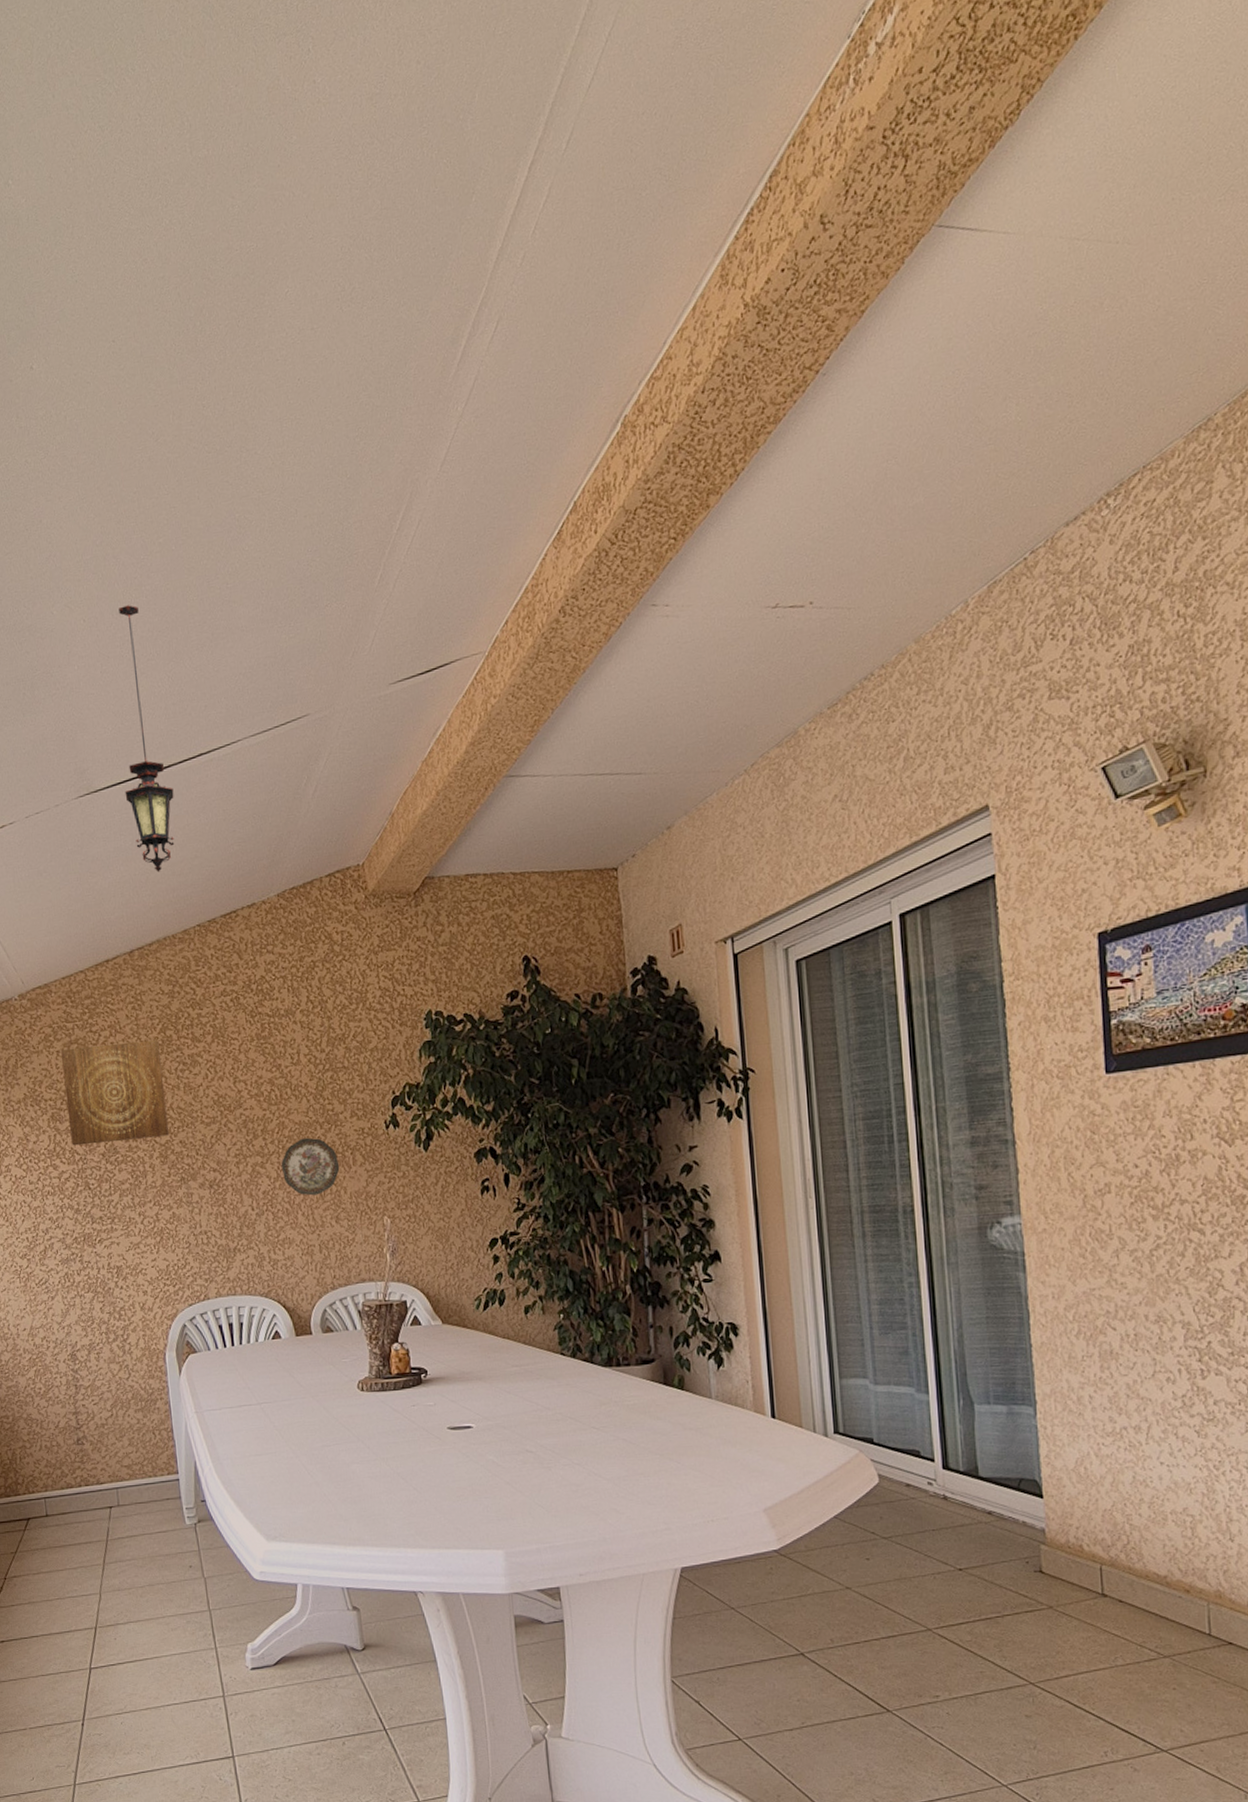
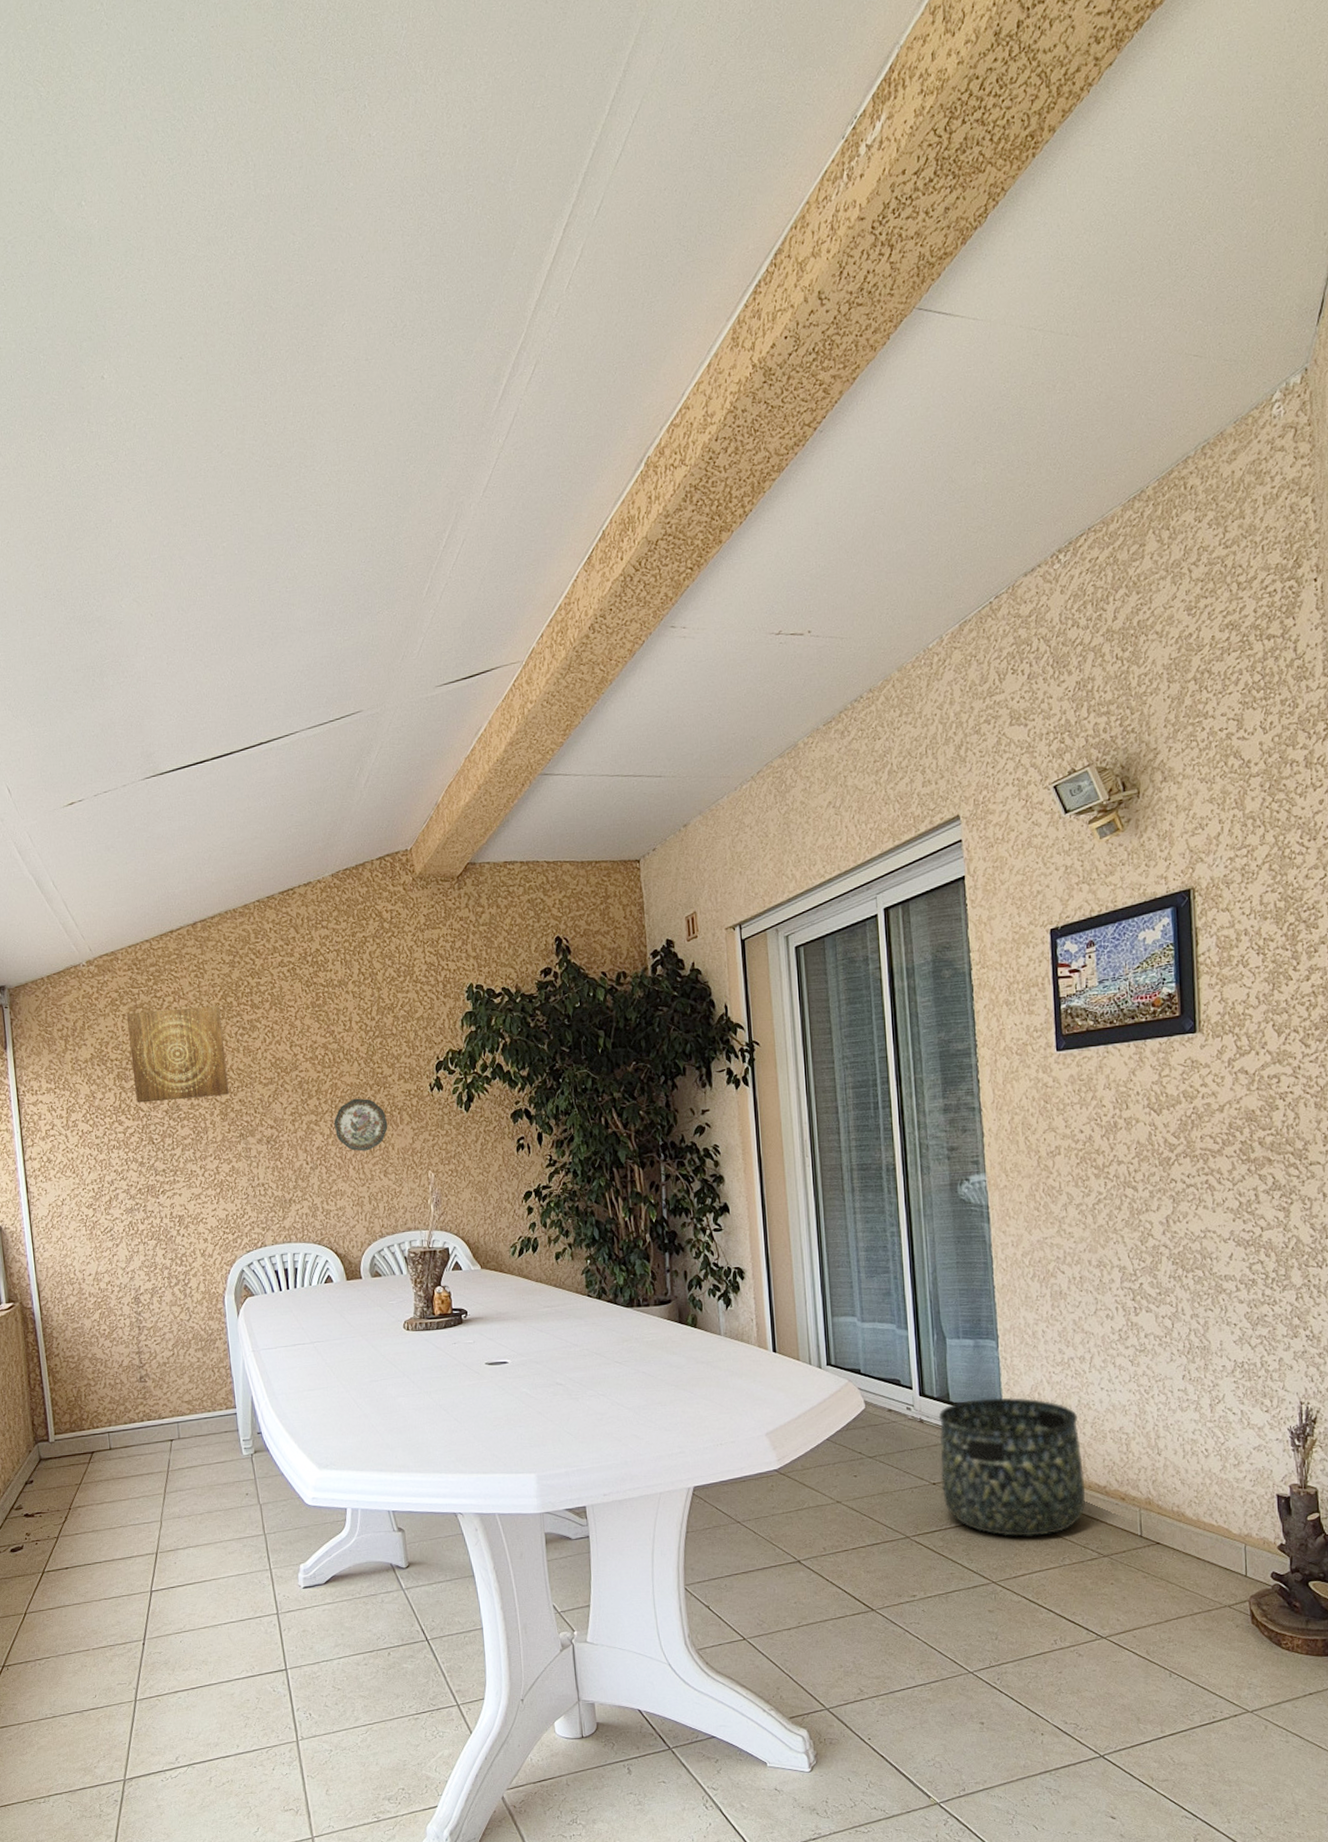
hanging lantern: present [119,605,175,872] -> none [184,602,236,851]
basket: none [965,1472,1142,1632] -> present [938,1397,1086,1537]

